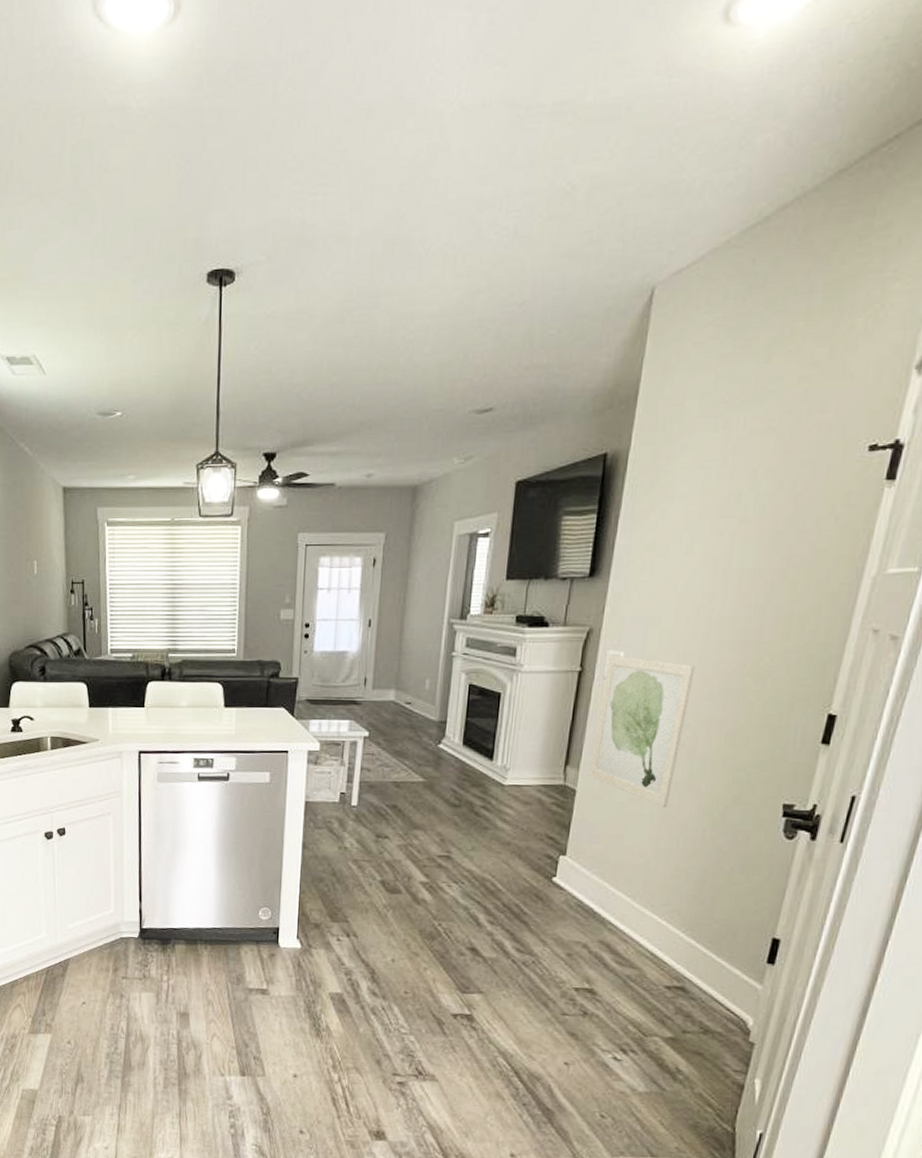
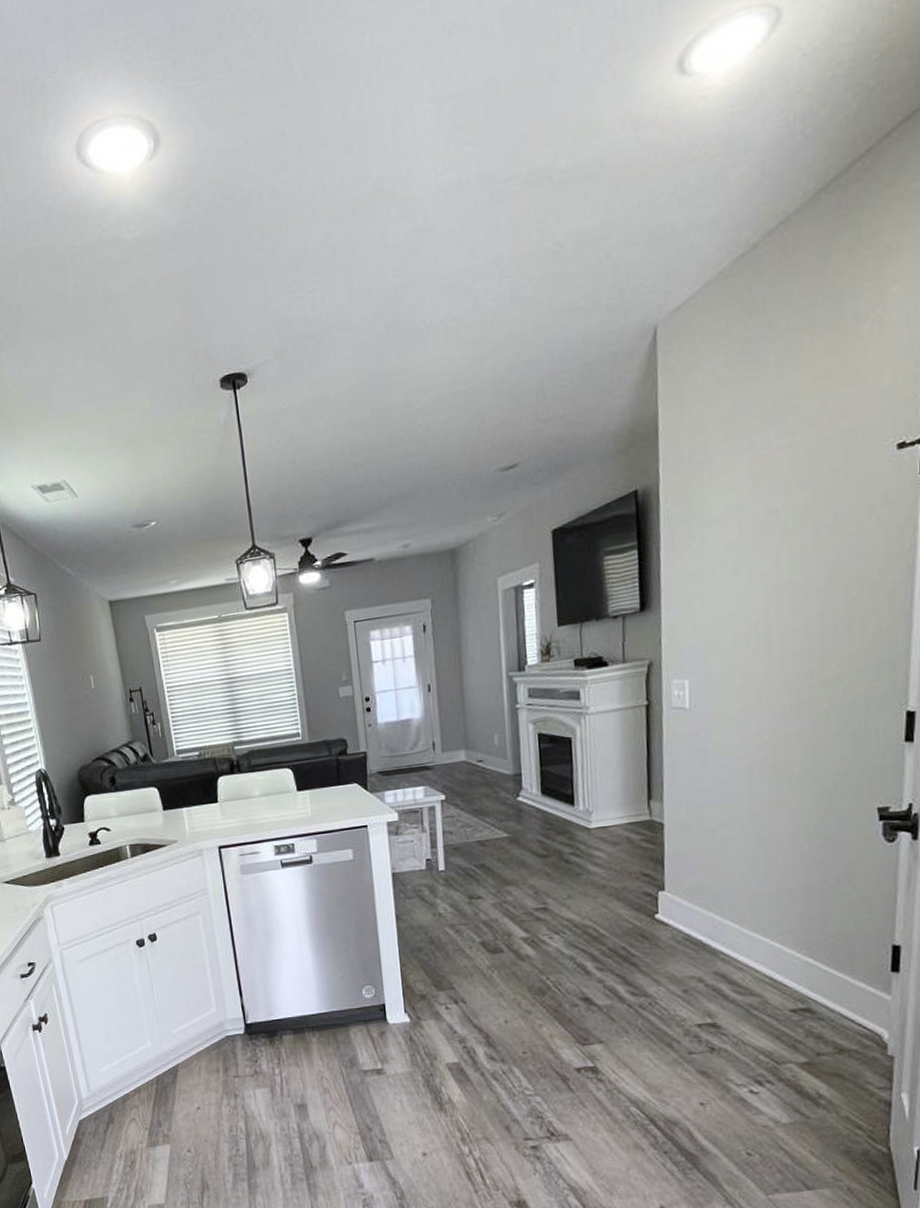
wall art: present [589,655,696,808] -> none [673,682,763,828]

